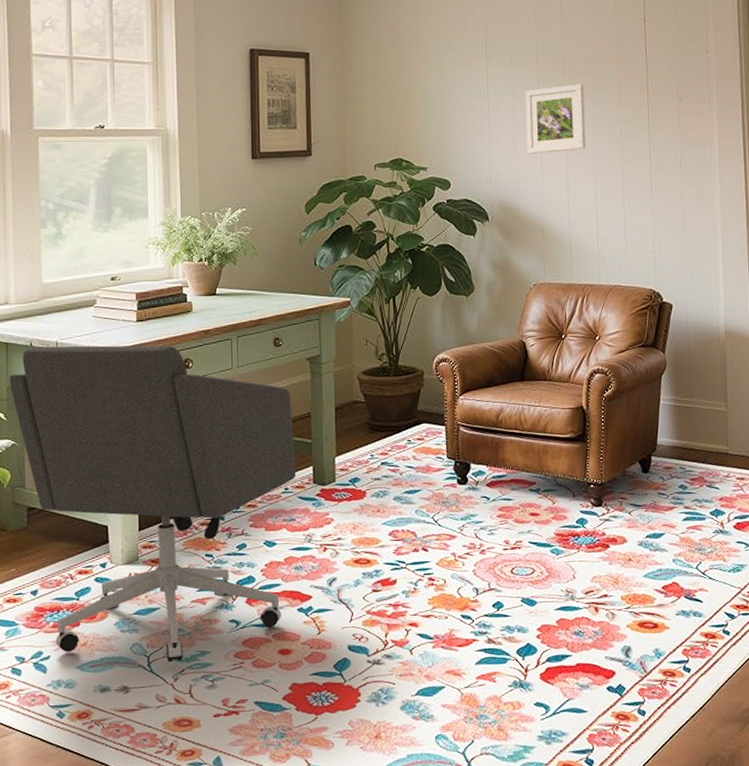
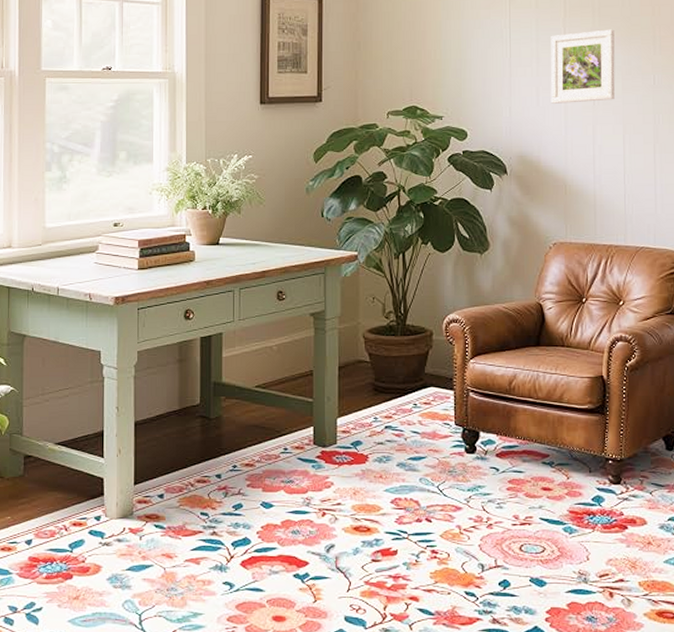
office chair: present [9,345,296,663] -> none [10,292,296,622]

